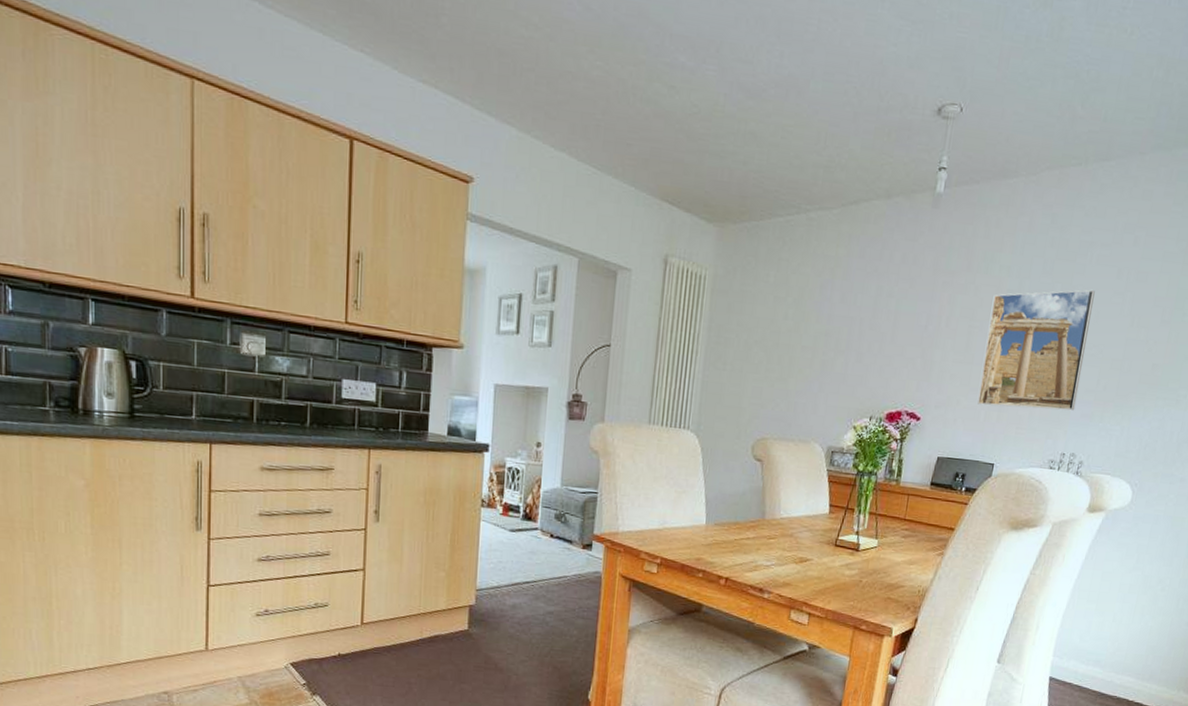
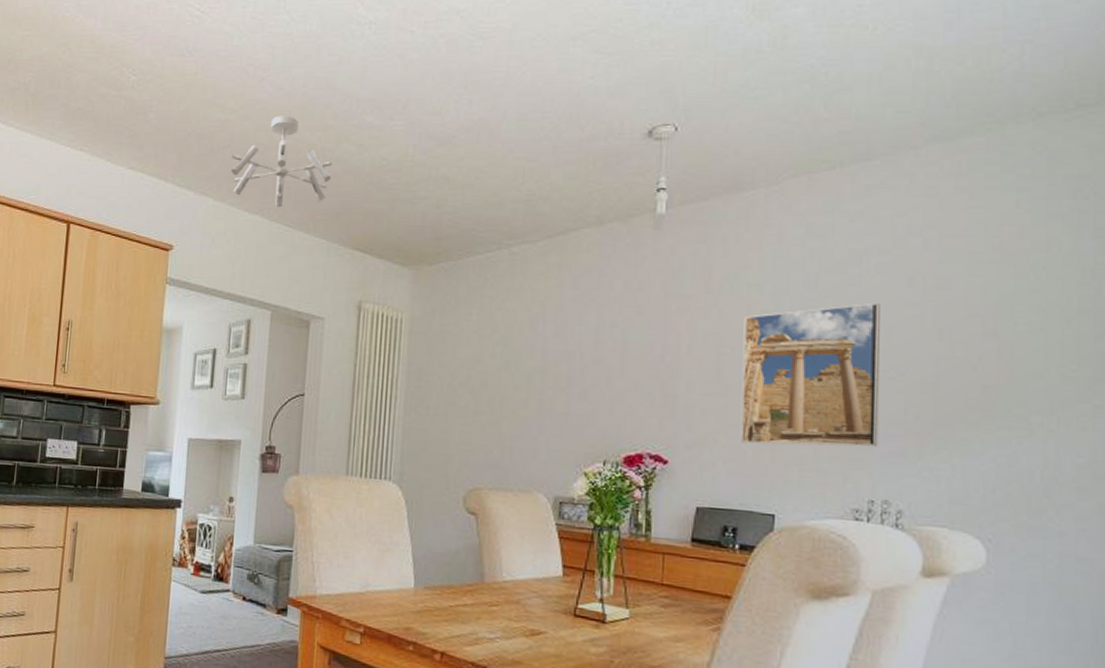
ceiling light fixture: none [536,40,644,147] -> present [231,115,333,208]

